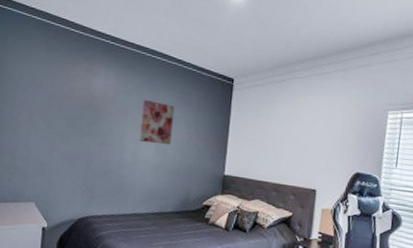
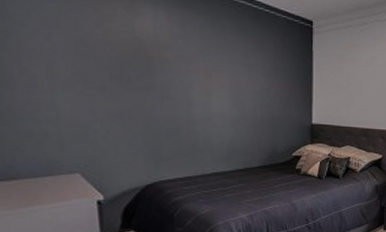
wall art: present [139,99,175,145] -> none [208,44,249,96]

